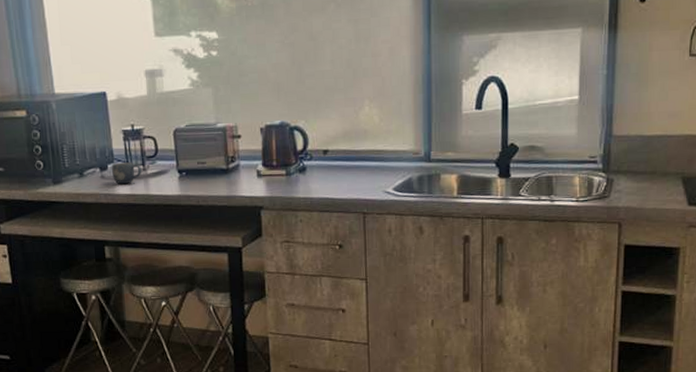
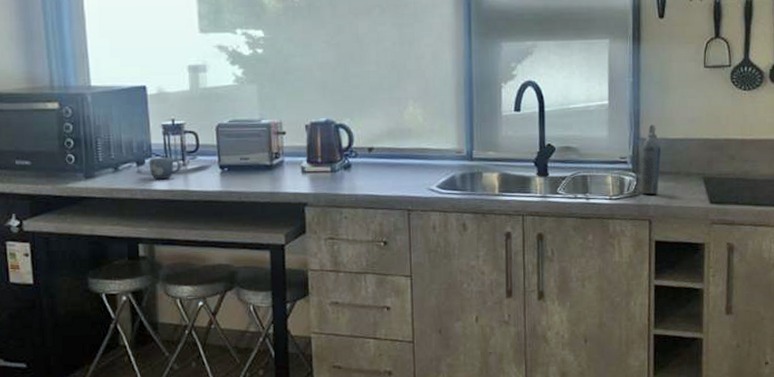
aerosol can: none [609,120,636,196] -> present [639,124,661,195]

